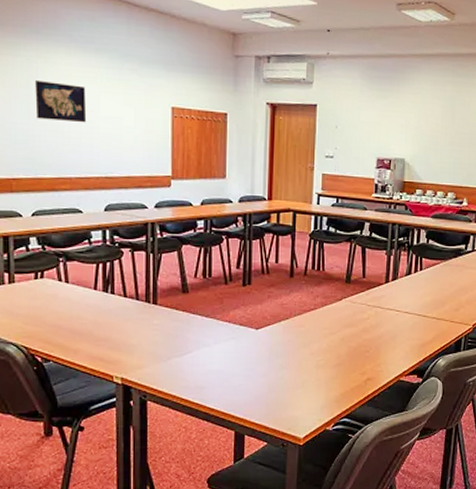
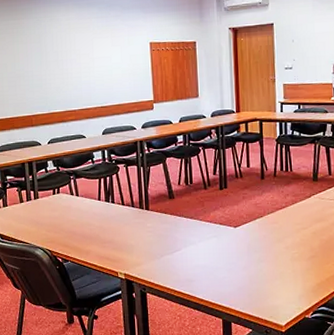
map: present [35,79,87,123] -> none [44,35,84,66]

